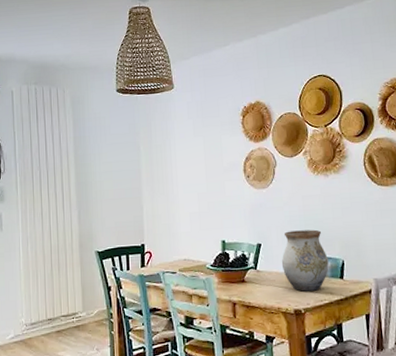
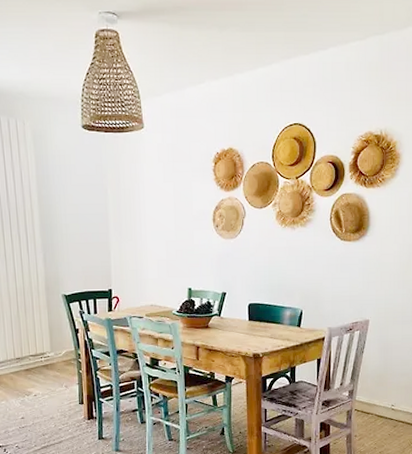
vase: present [281,229,329,292] -> none [244,280,288,338]

